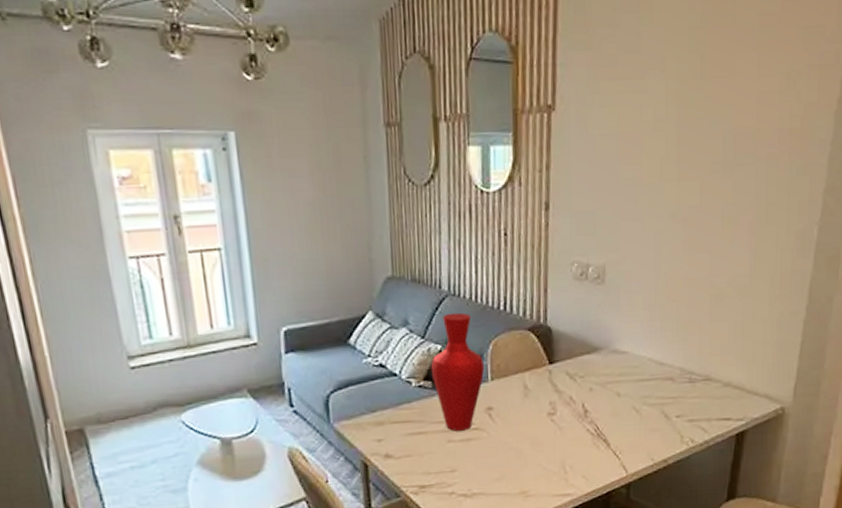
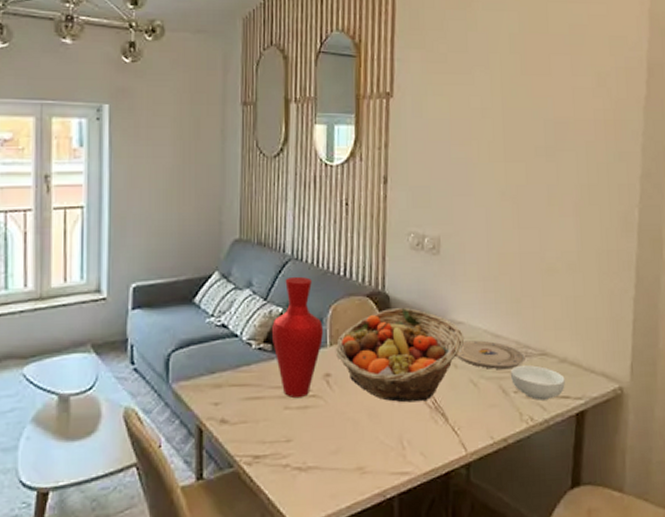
fruit basket: none [496,340,628,431] -> present [335,308,465,403]
plate: none [619,368,690,396] -> present [456,340,527,369]
cereal bowl: none [674,390,727,423] -> present [511,365,565,400]

